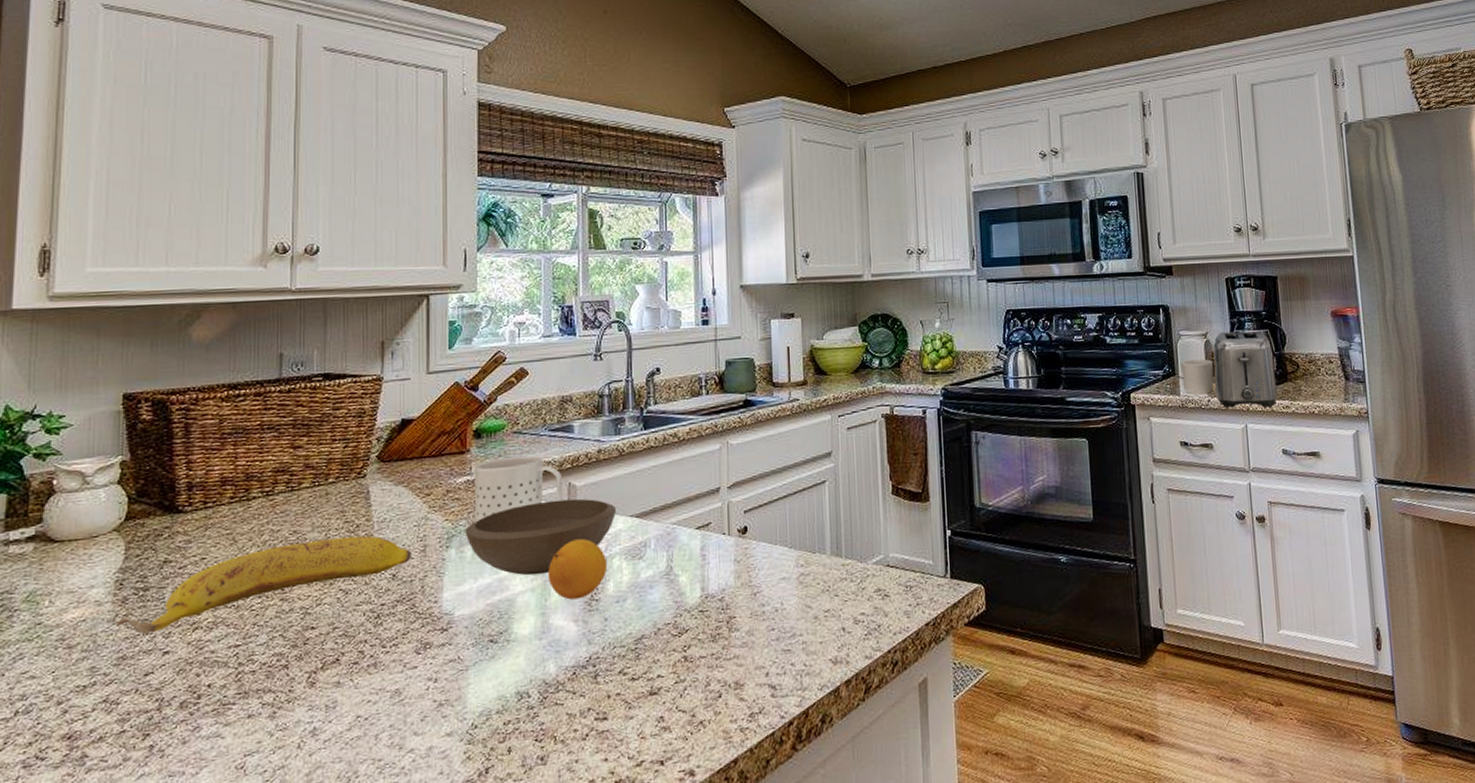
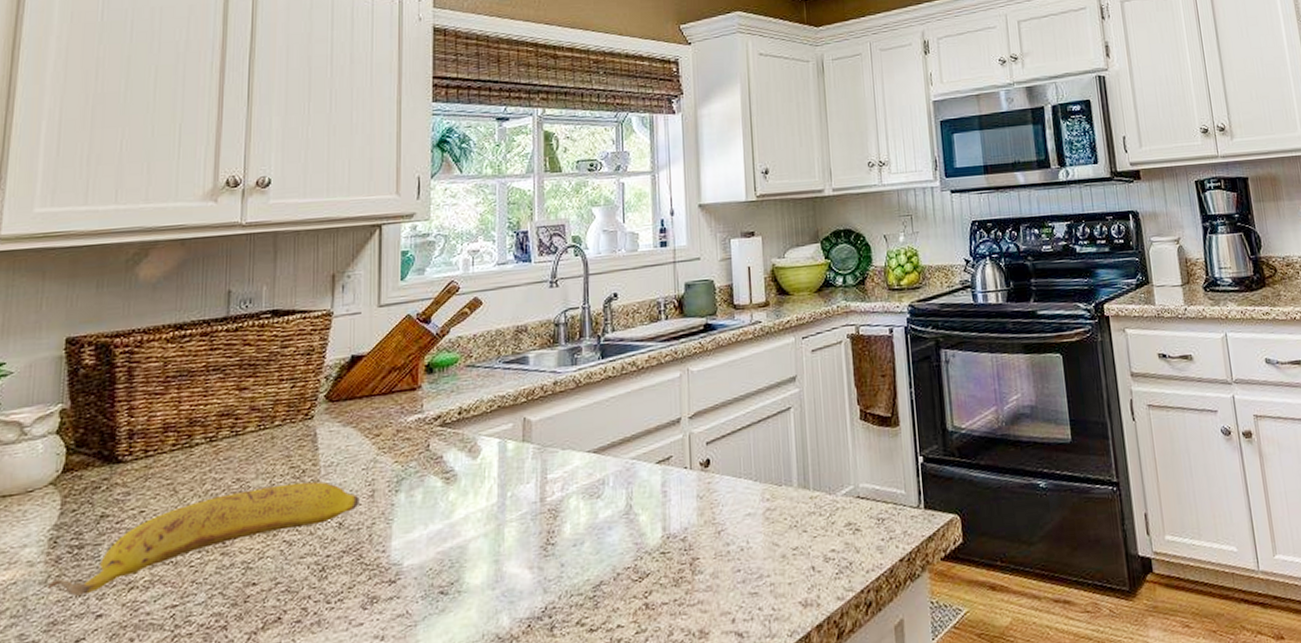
bowl: present [464,498,616,576] -> none [415,434,573,520]
mug: present [473,455,563,523] -> none [425,390,518,464]
fruit: present [549,539,608,600] -> none [502,477,564,545]
mug: present [1181,359,1214,395] -> none [1154,266,1190,304]
toaster: present [1214,330,1278,409] -> none [1187,234,1257,317]

